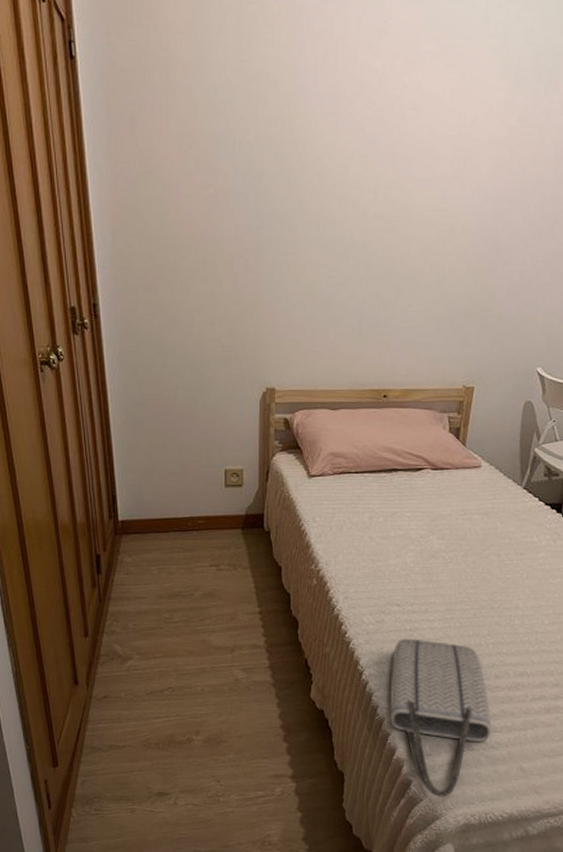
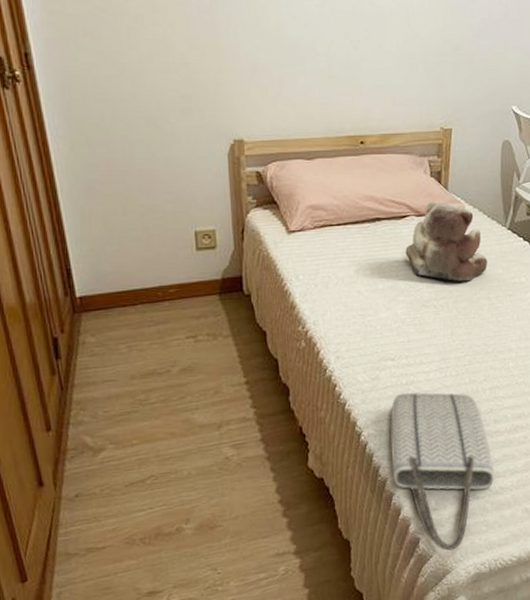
teddy bear: none [419,455,500,537] -> present [405,200,487,282]

